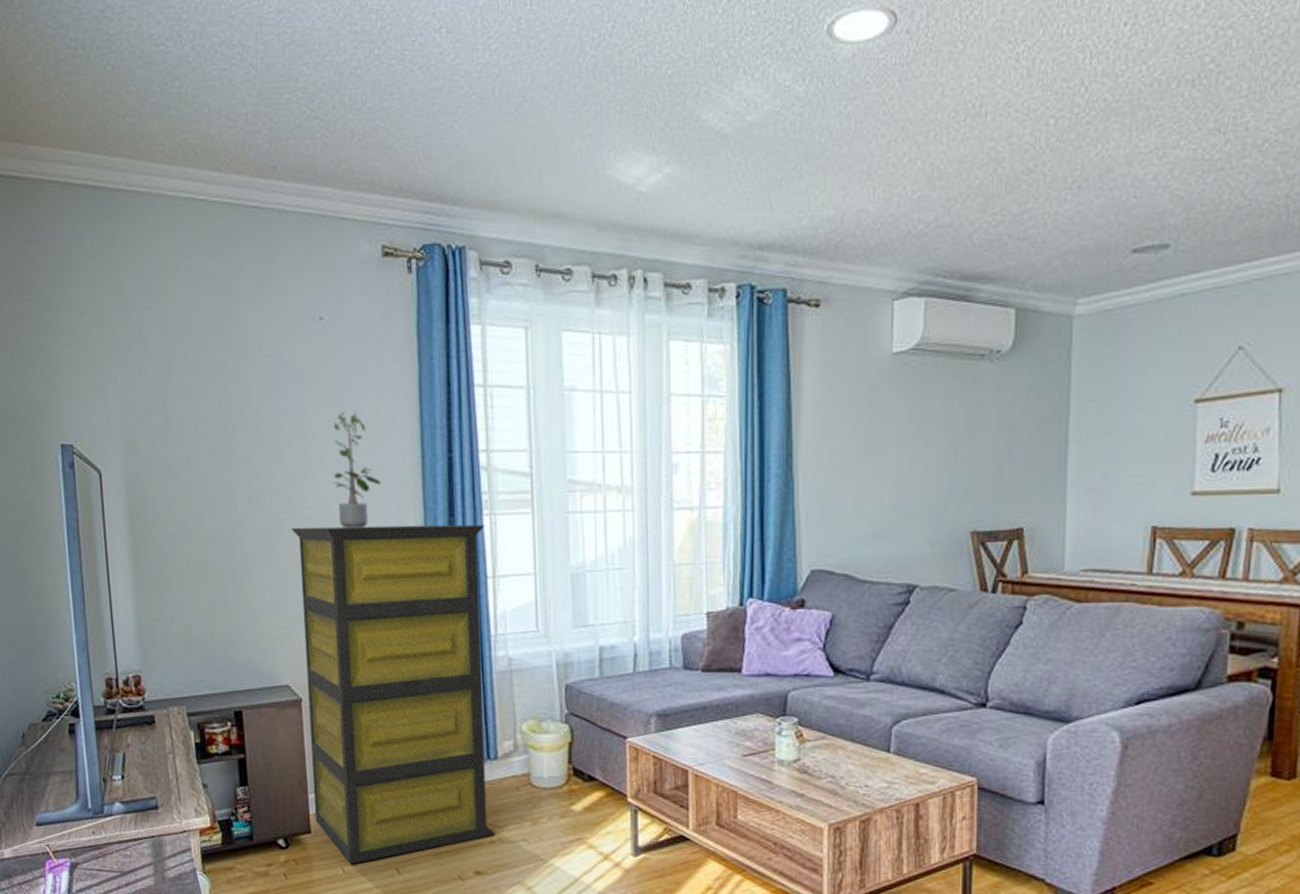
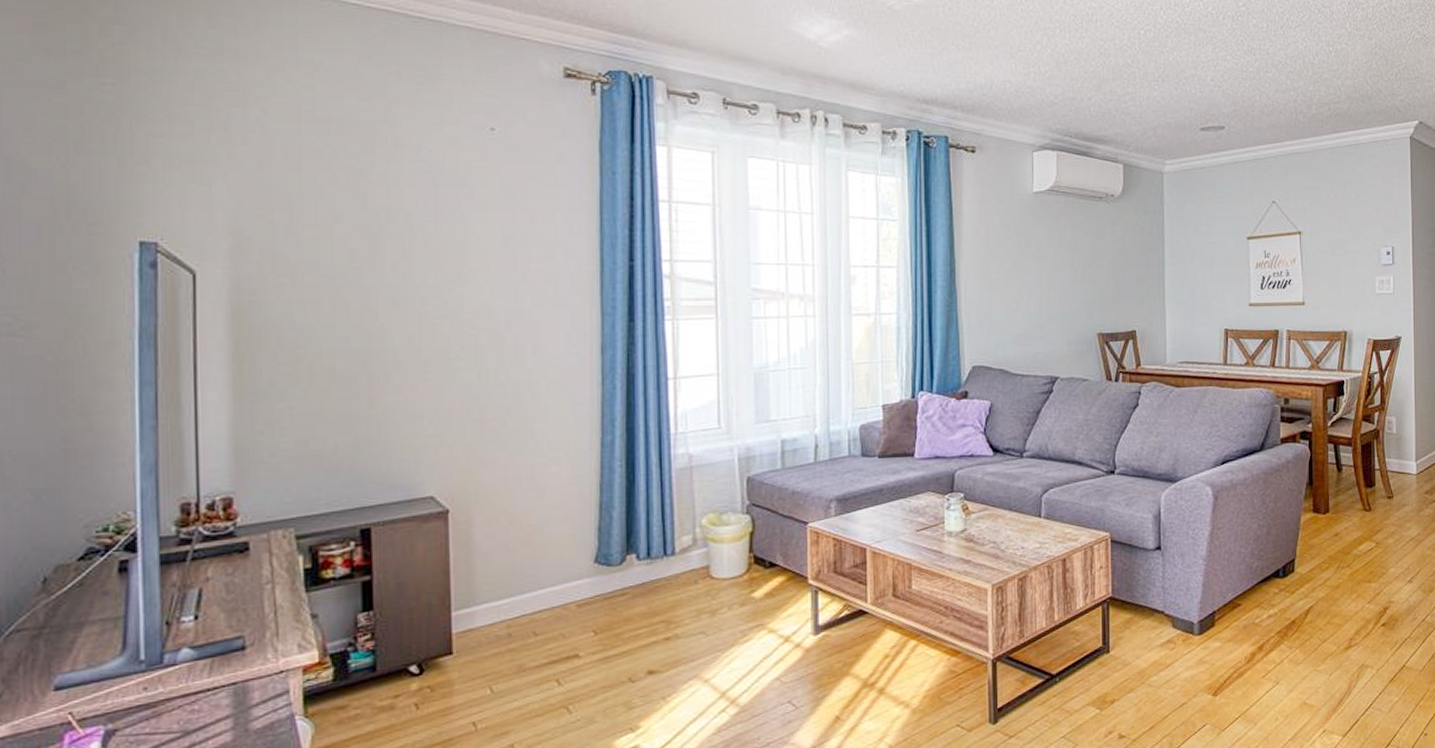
bookshelf: present [290,524,495,865] -> none [444,329,670,683]
potted plant: present [333,411,381,529] -> none [498,219,554,334]

